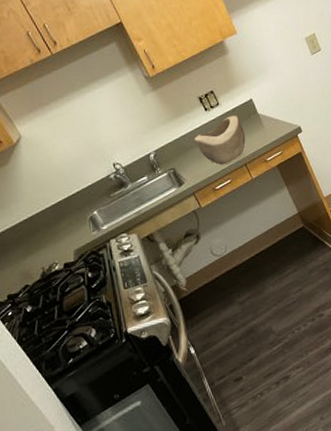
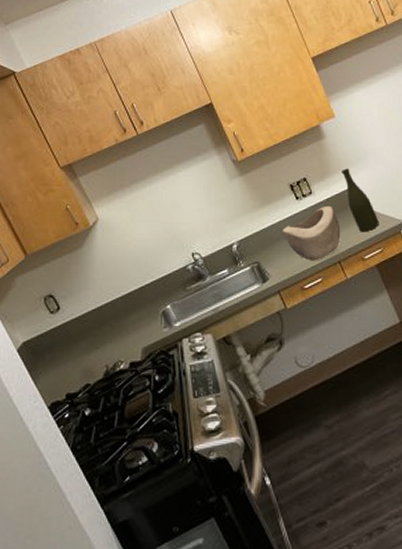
bottle: none [245,81,279,138] -> present [342,168,380,232]

